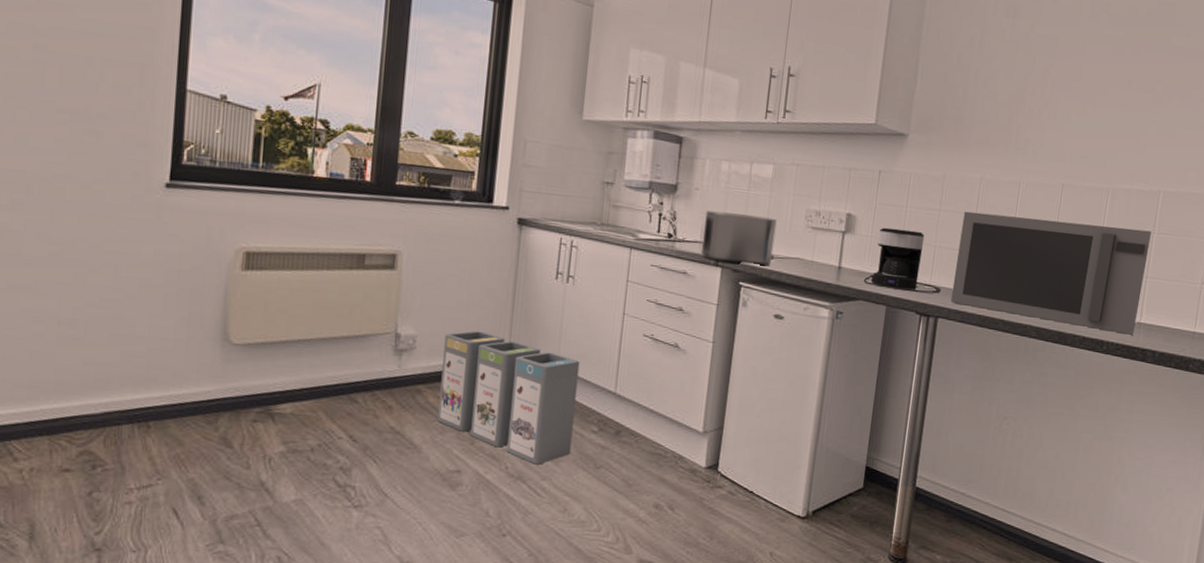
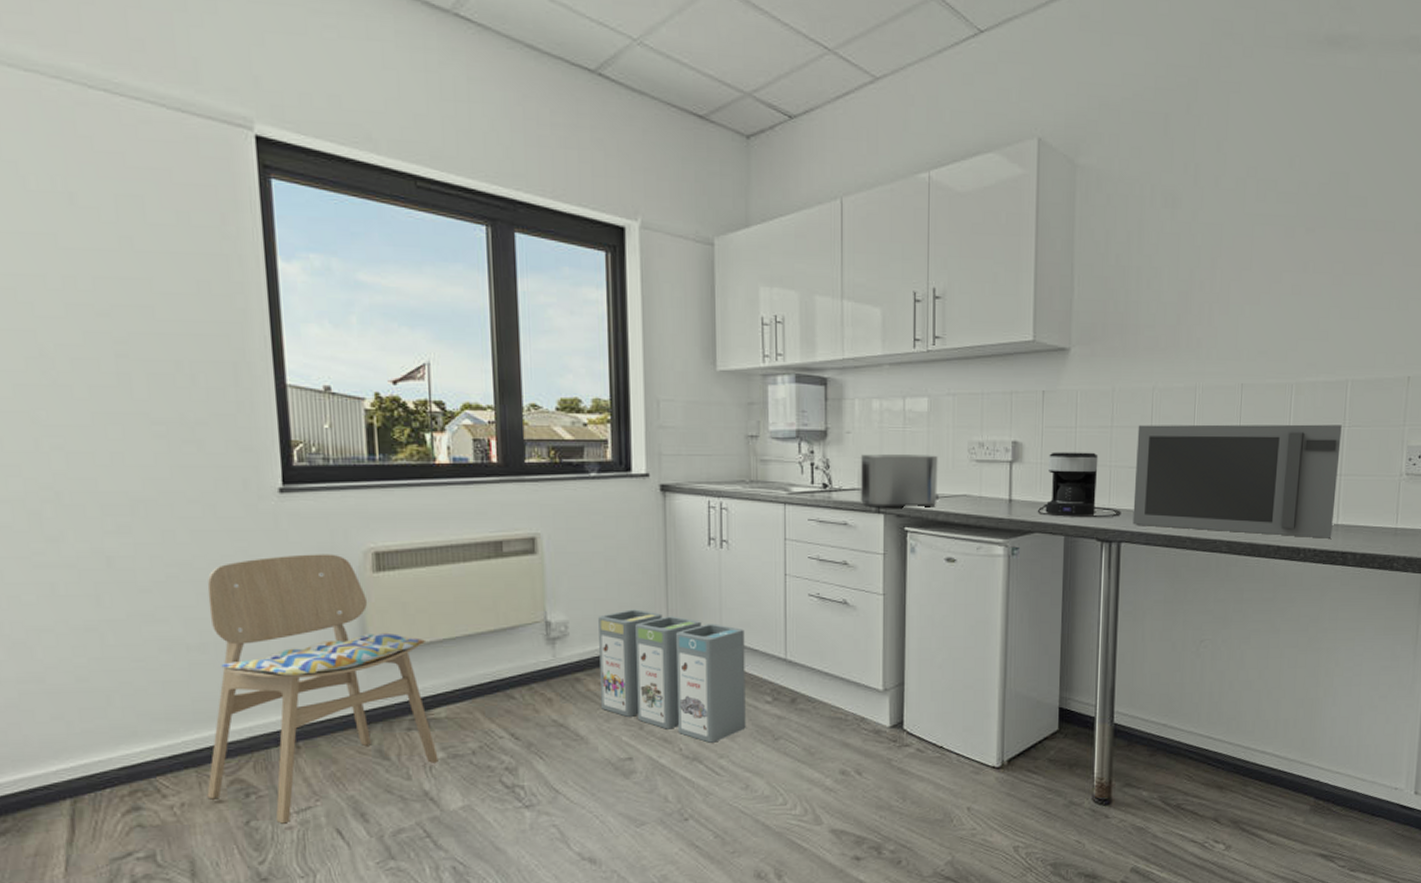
dining chair: none [56,245,283,498] -> present [207,554,439,824]

